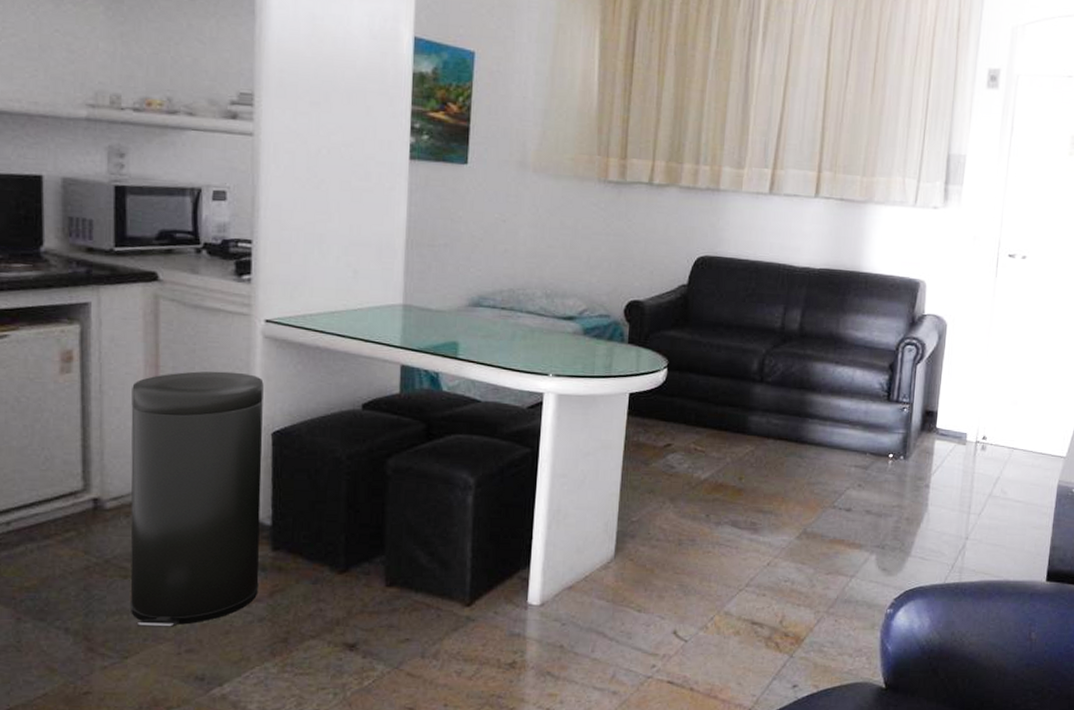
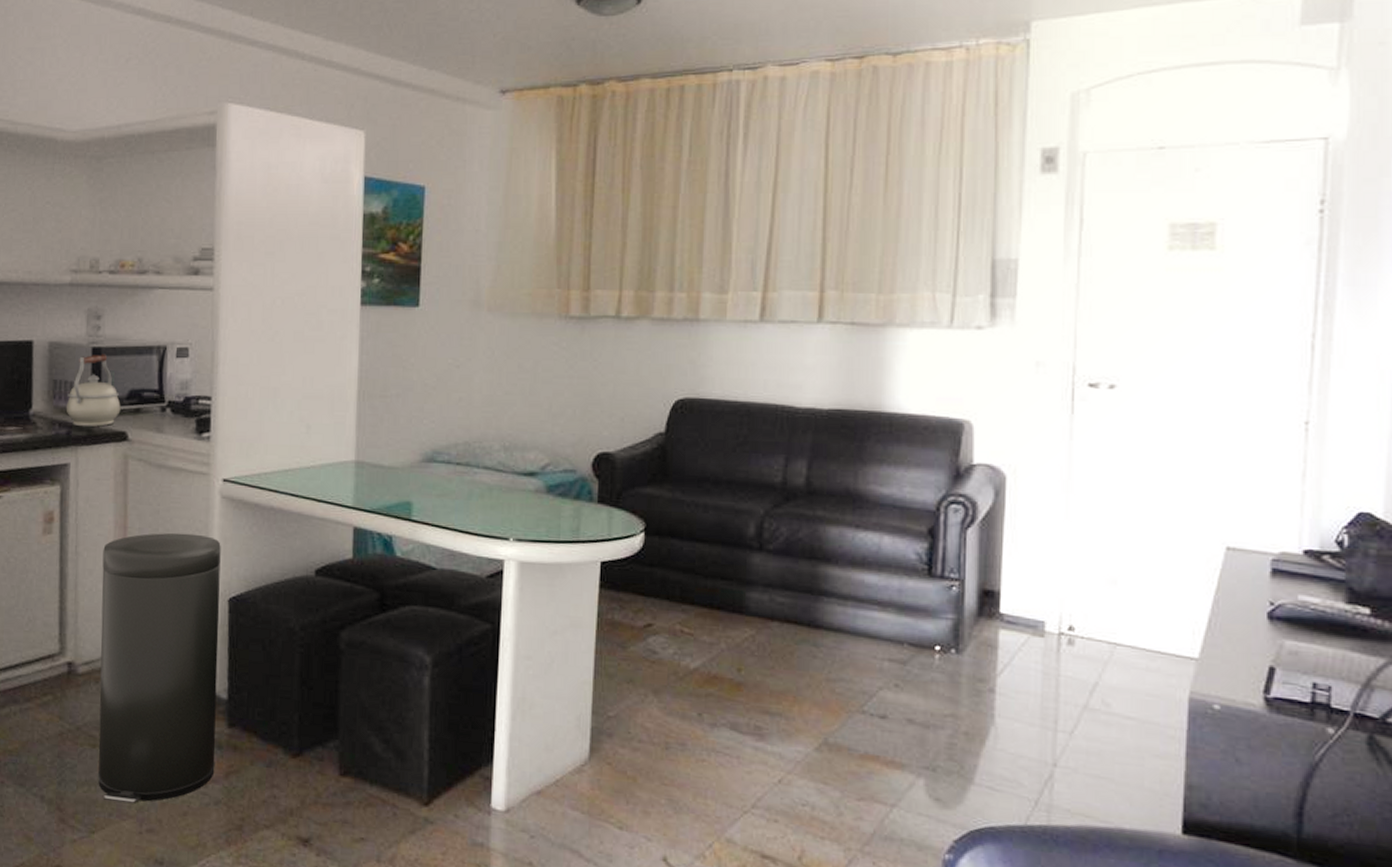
kettle: none [84,193,150,266] -> present [66,354,121,427]

